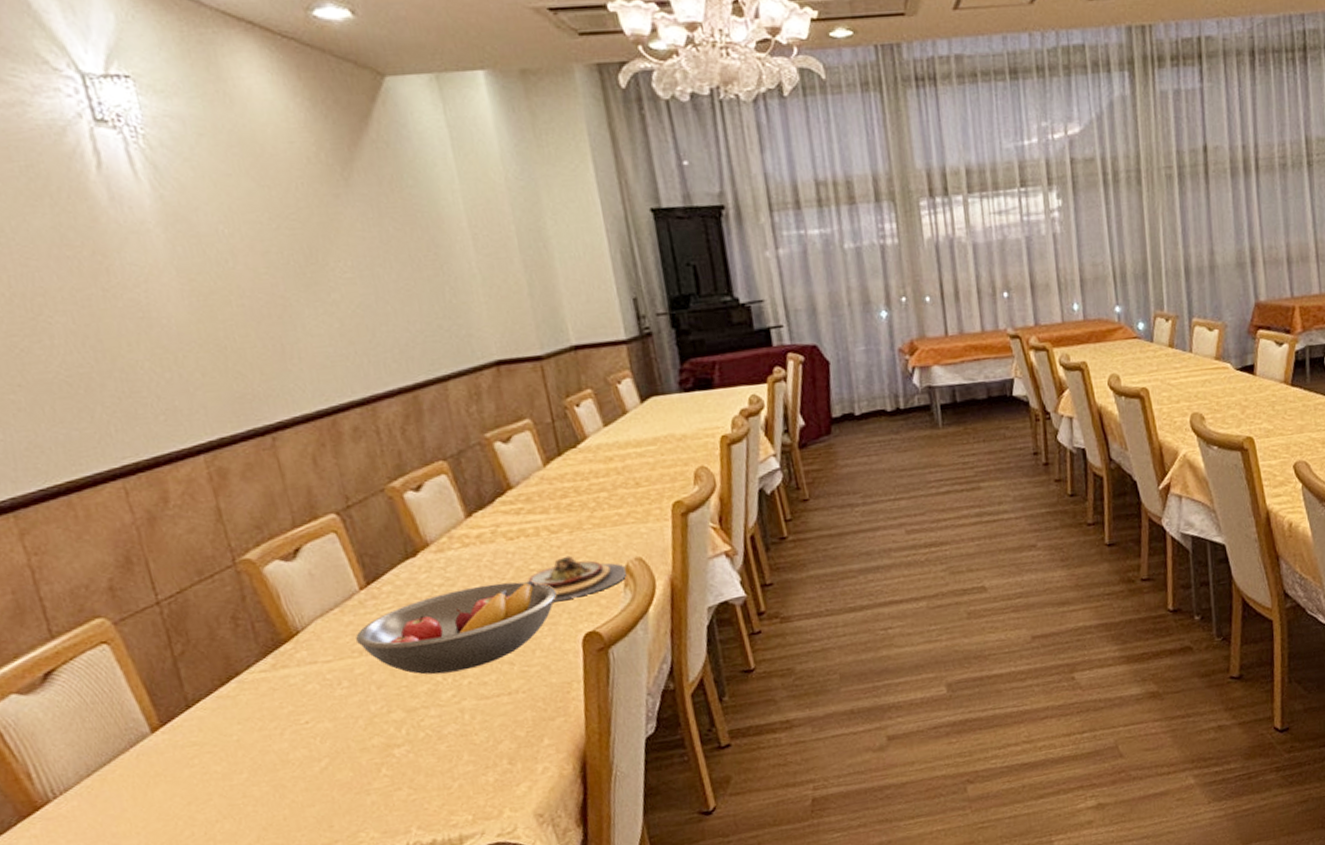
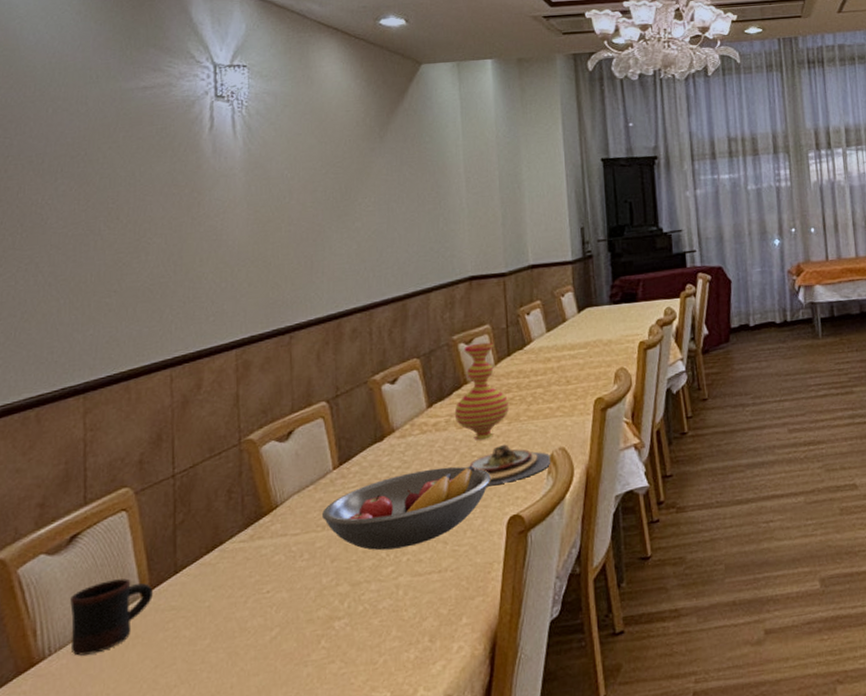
mug: none [63,715,167,797] -> present [70,578,153,656]
vase: none [500,440,569,552] -> present [454,342,510,439]

